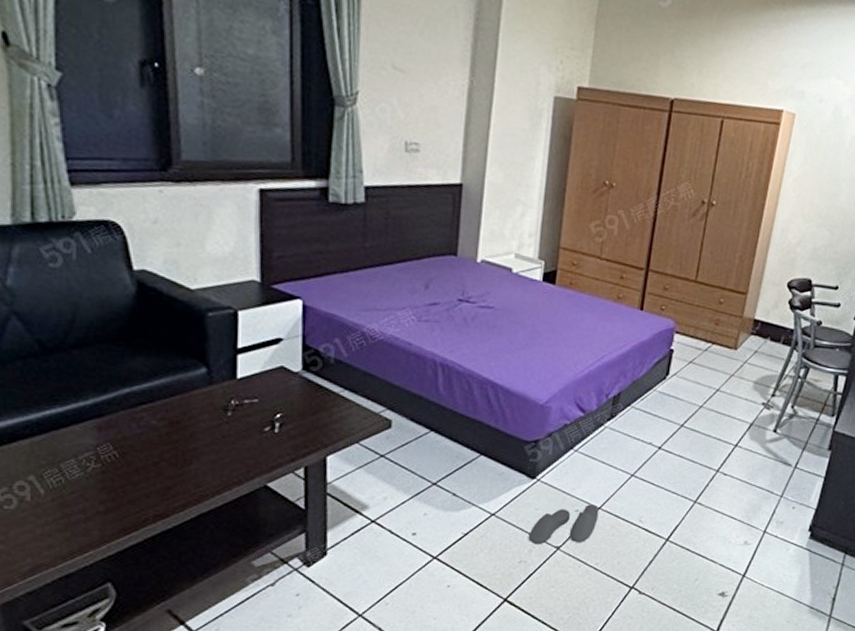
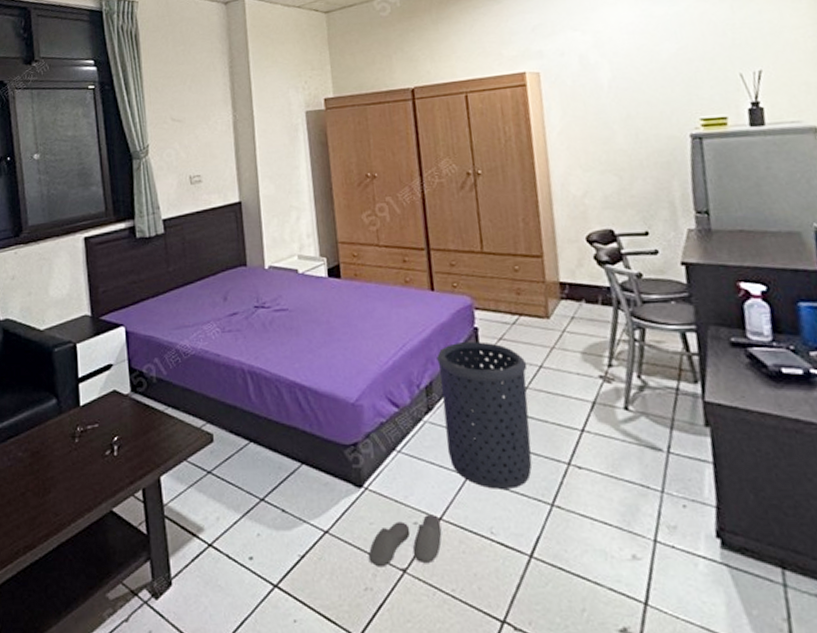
laundry basket: none [619,361,707,488] -> present [437,342,532,489]

